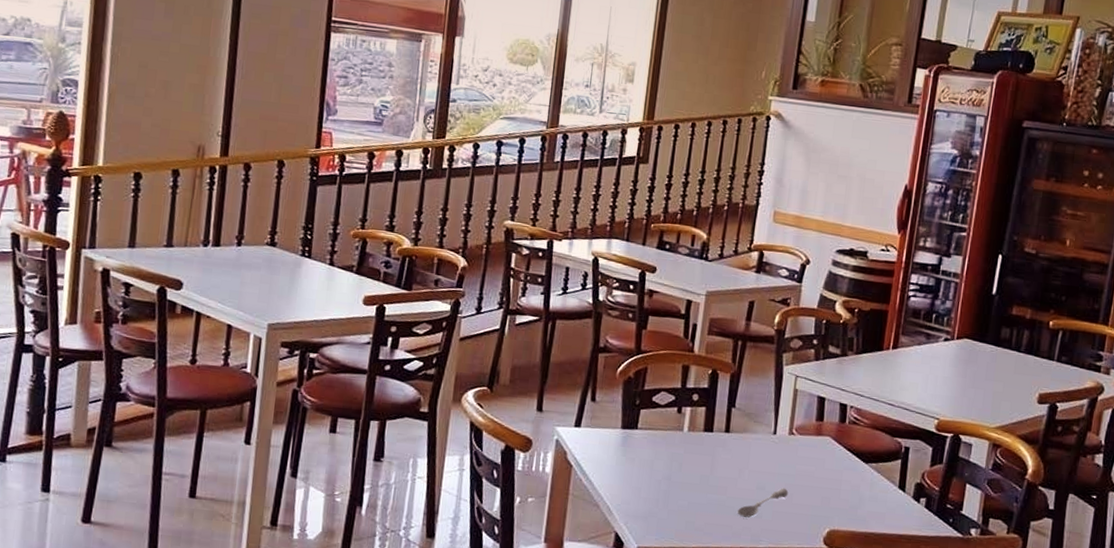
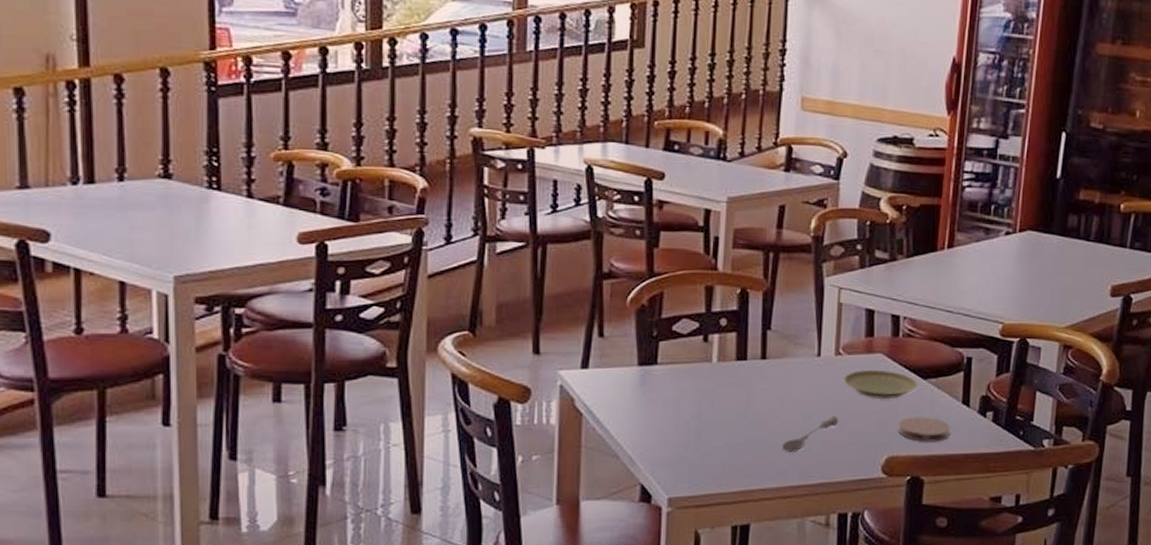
plate: none [795,450,860,478] -> present [844,370,918,398]
coaster: none [840,495,888,521] -> present [898,416,951,442]

